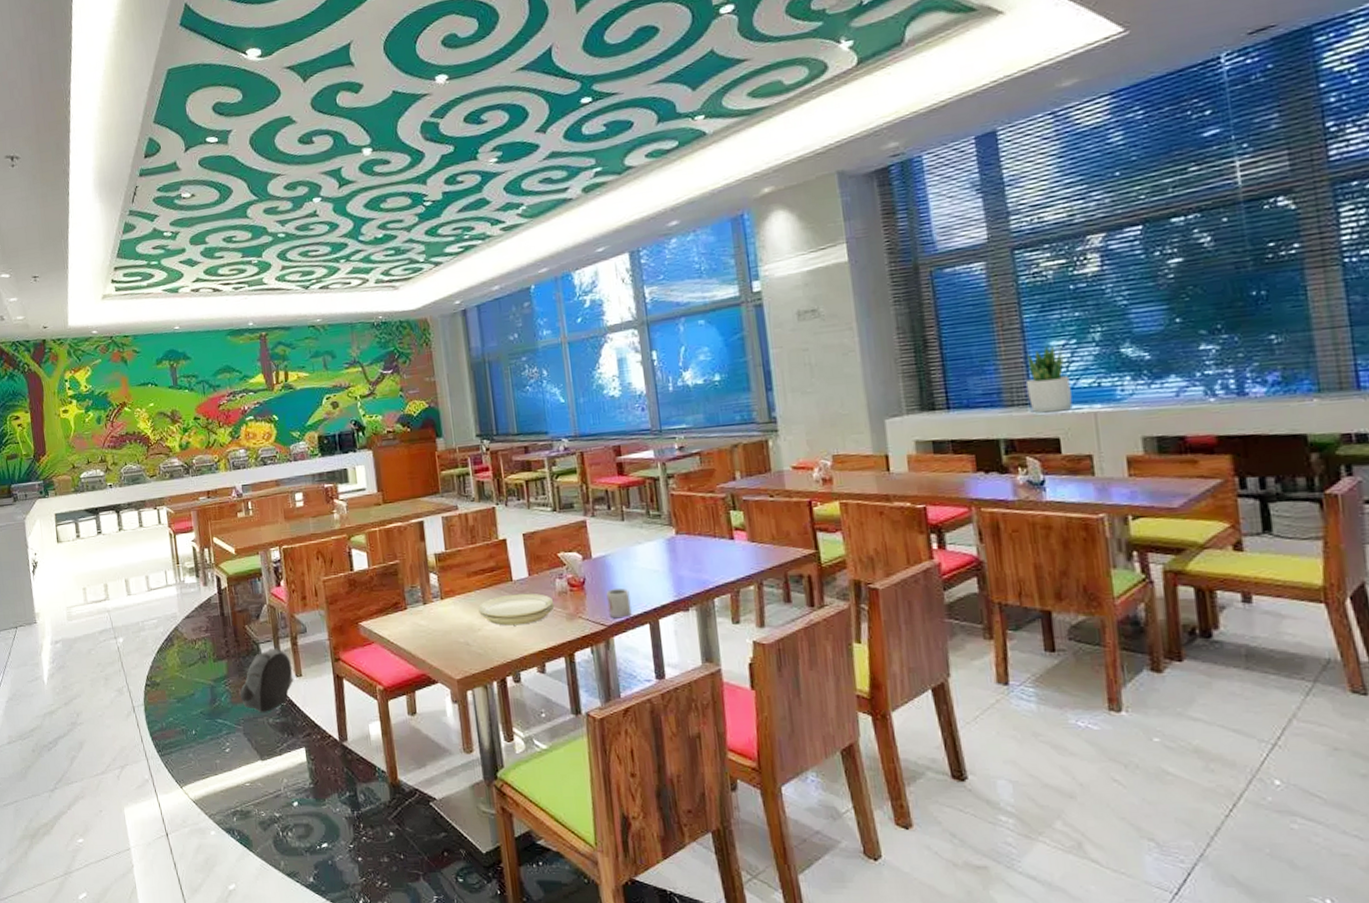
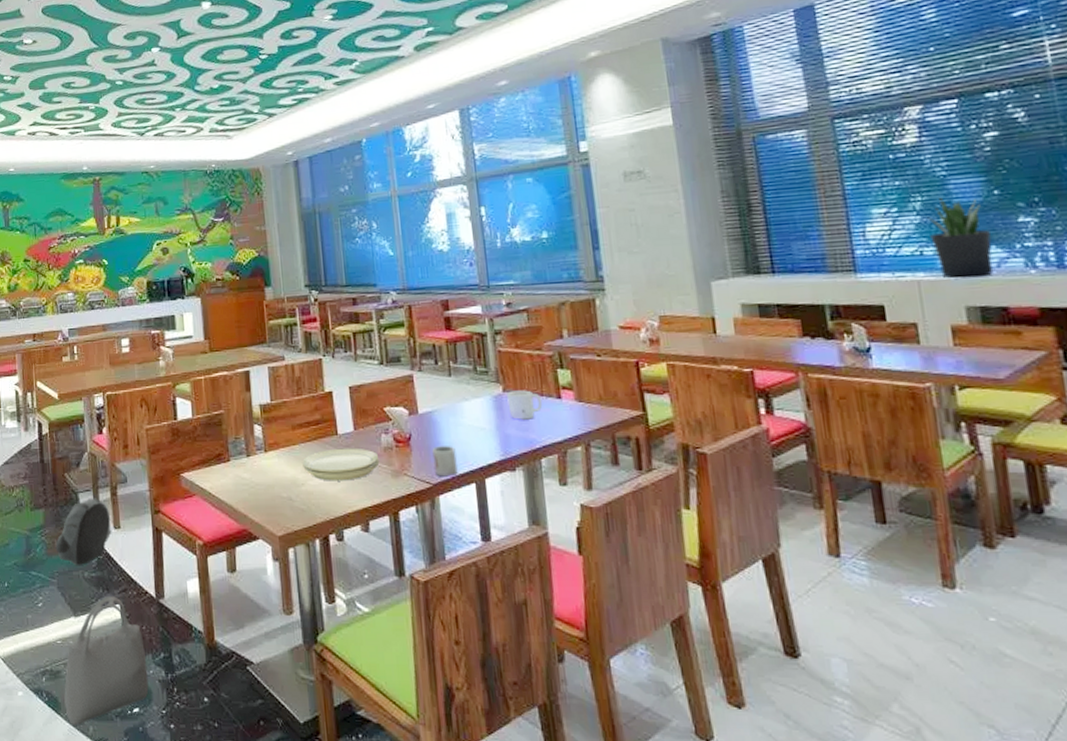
handbag: none [254,740,336,860] -> present [64,596,149,725]
mug: none [679,532,716,562] -> present [507,390,543,420]
planter: present [1026,345,1073,414] -> none [849,213,896,280]
planter: none [1106,327,1173,409] -> present [927,197,994,279]

